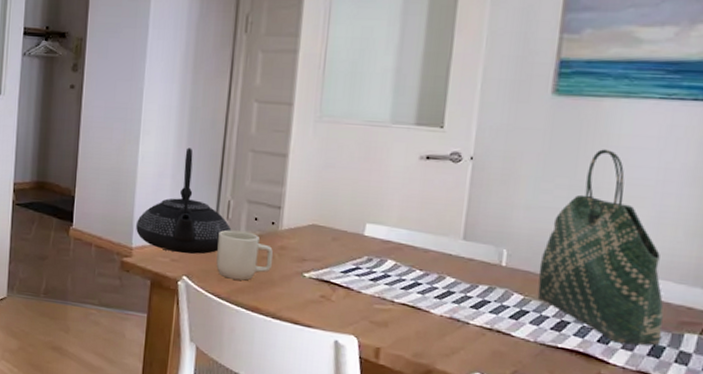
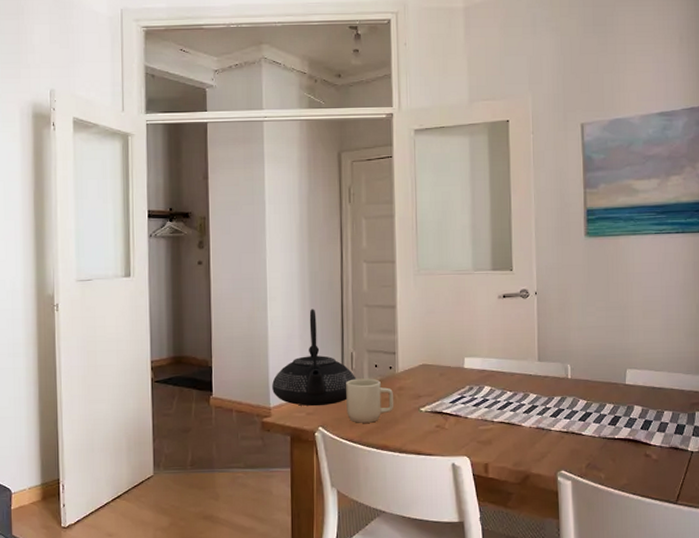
tote bag: present [537,149,664,346] -> none [594,276,682,428]

